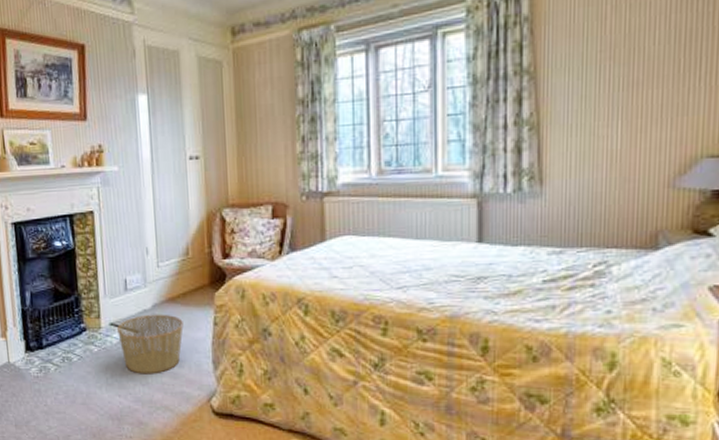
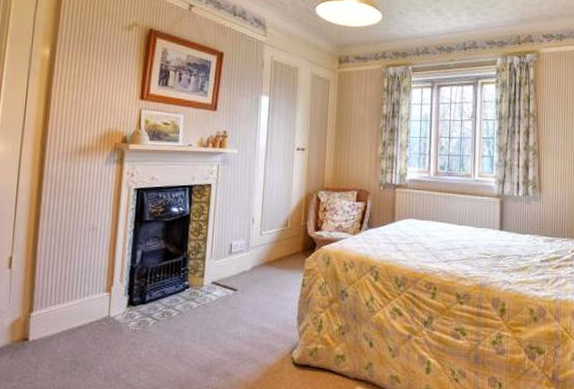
basket: present [117,314,184,374] -> none [218,275,276,329]

